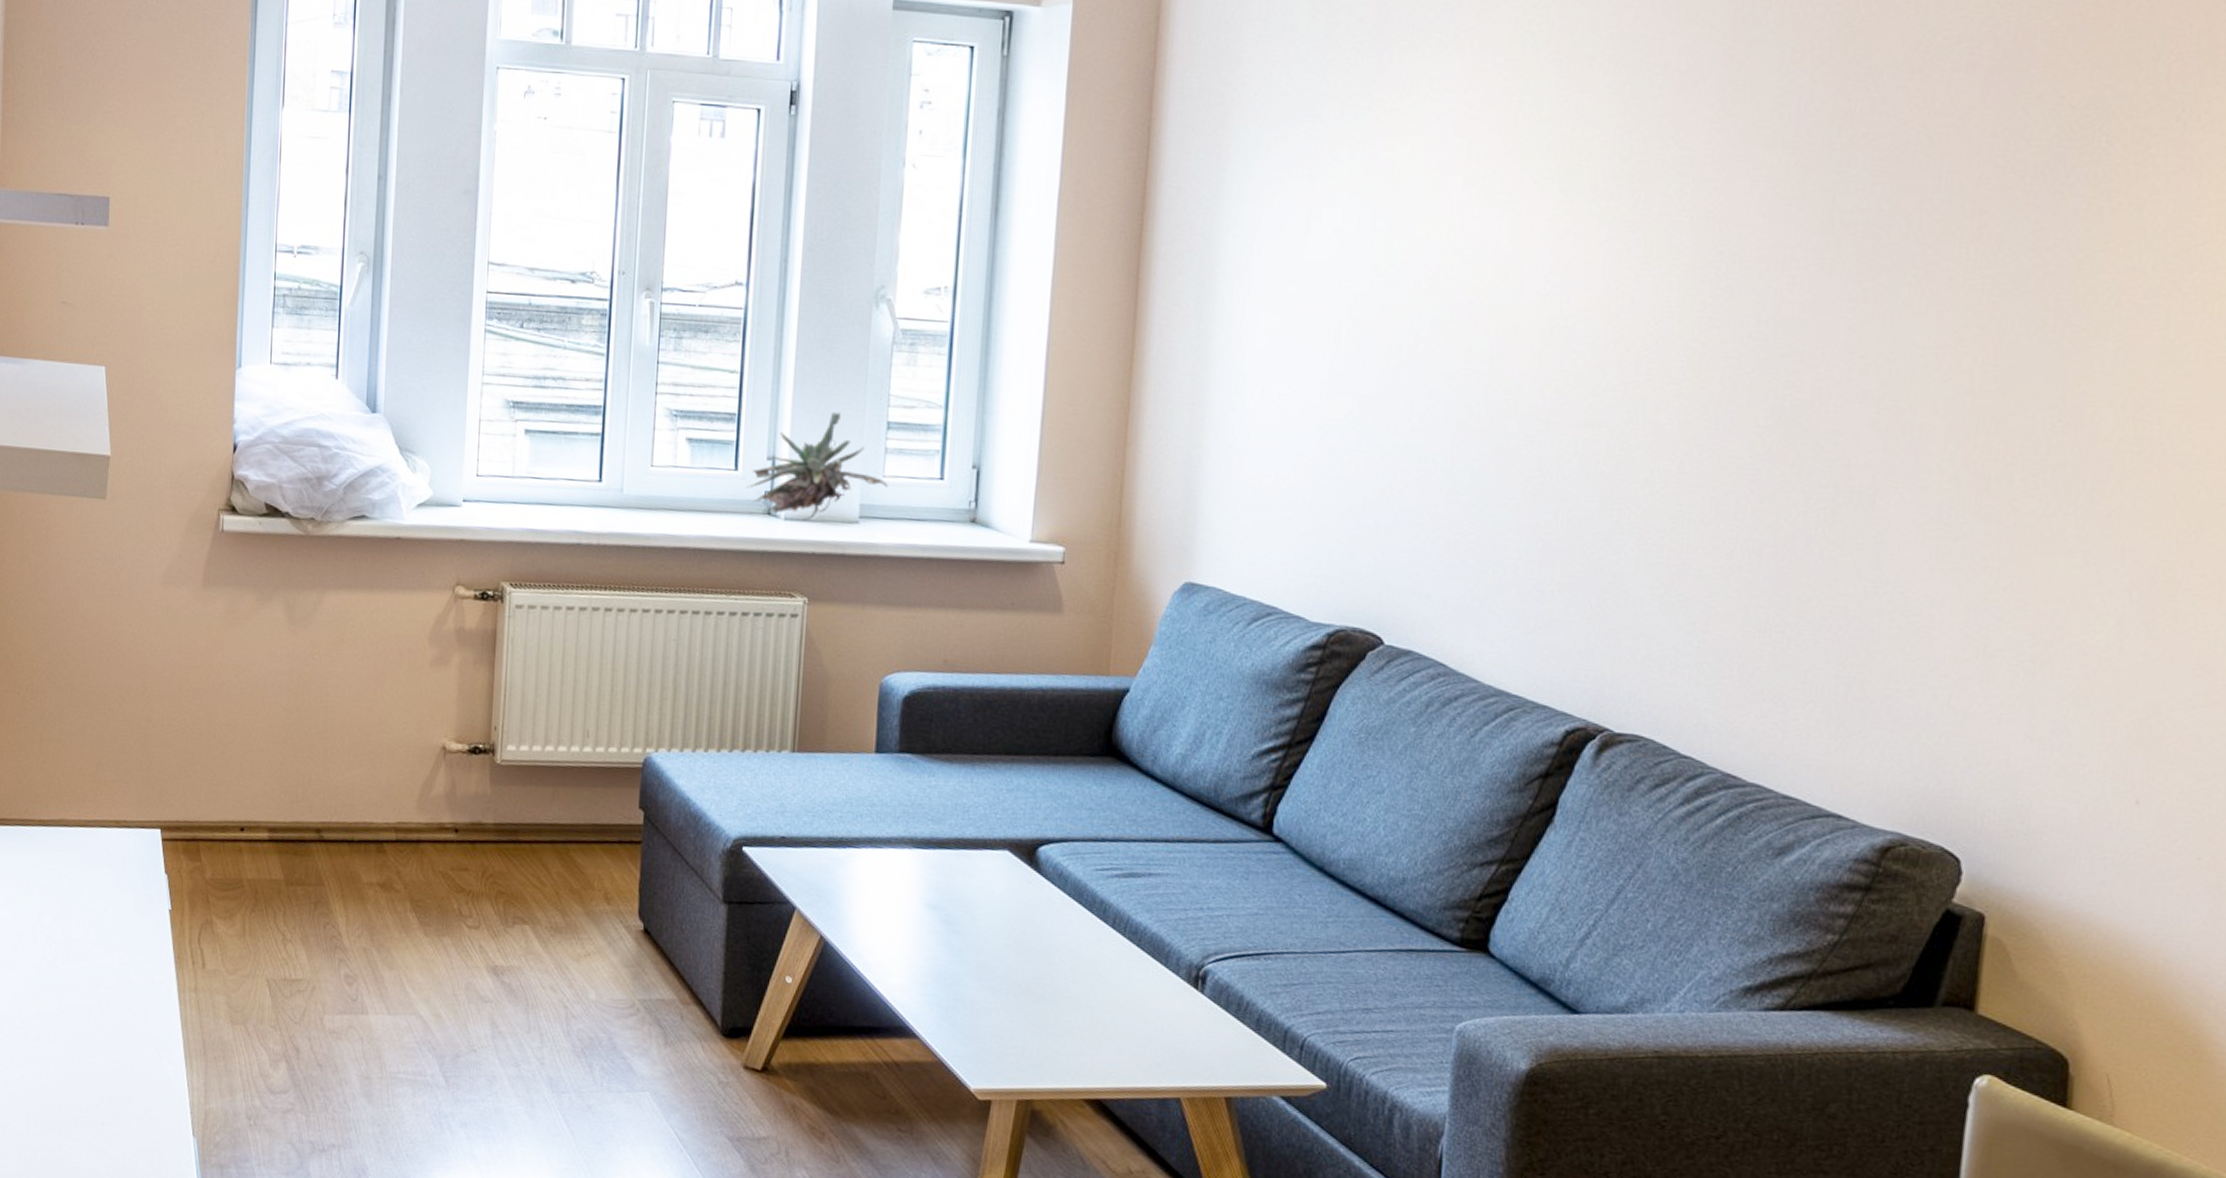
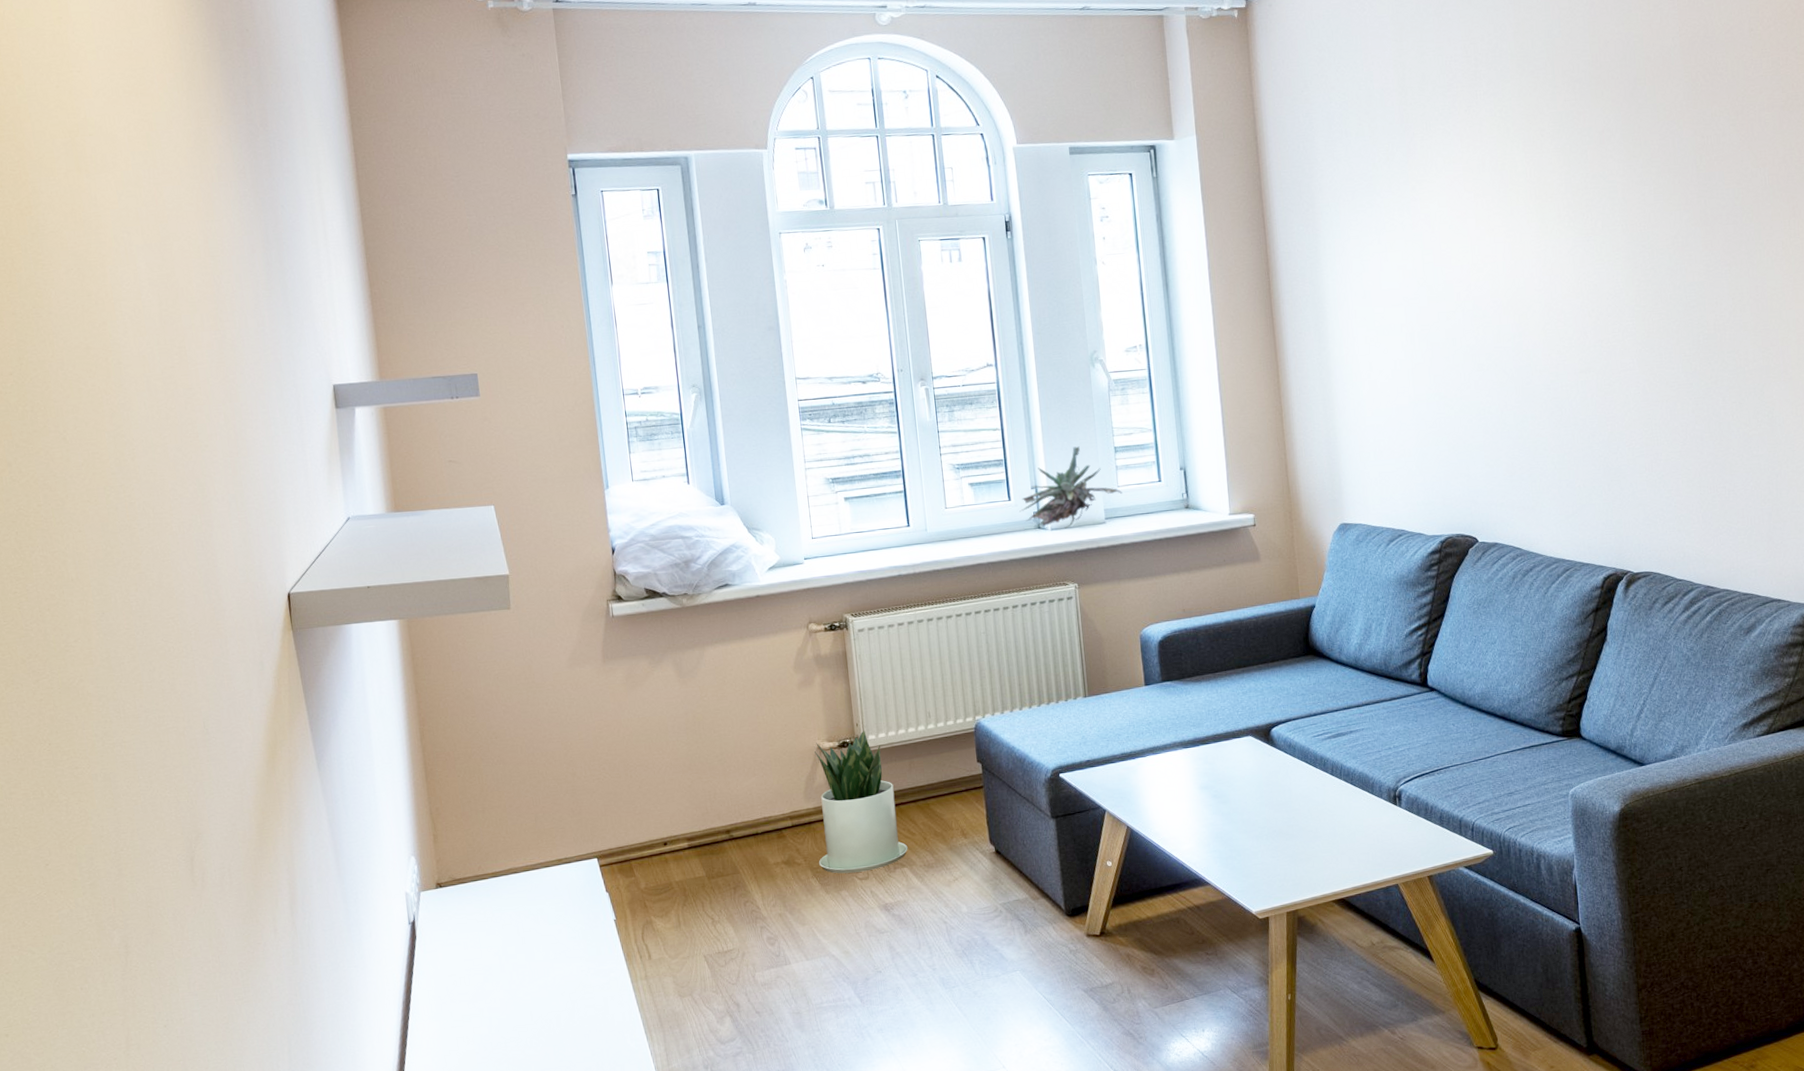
planter: none [421,737,534,919] -> present [815,731,908,874]

